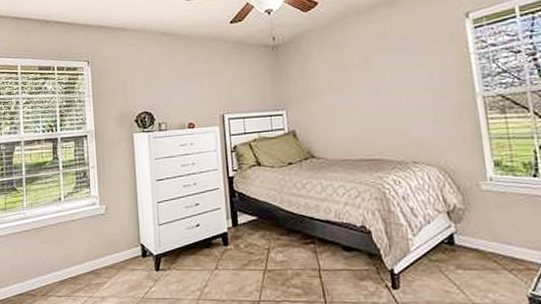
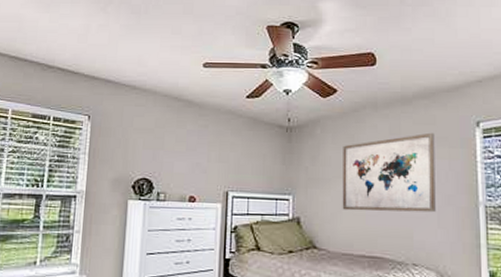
wall art: none [330,30,431,118] -> present [342,132,436,213]

